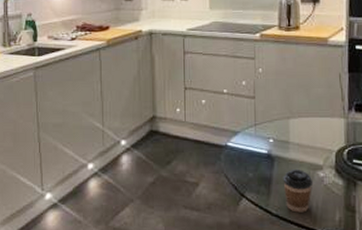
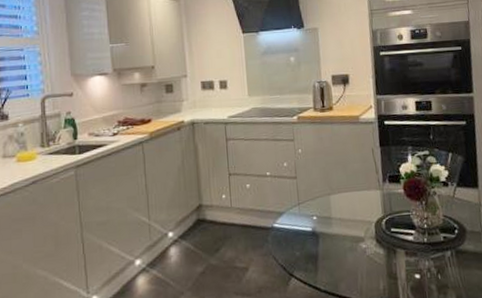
coffee cup: present [283,170,314,213] -> none [328,243,357,286]

